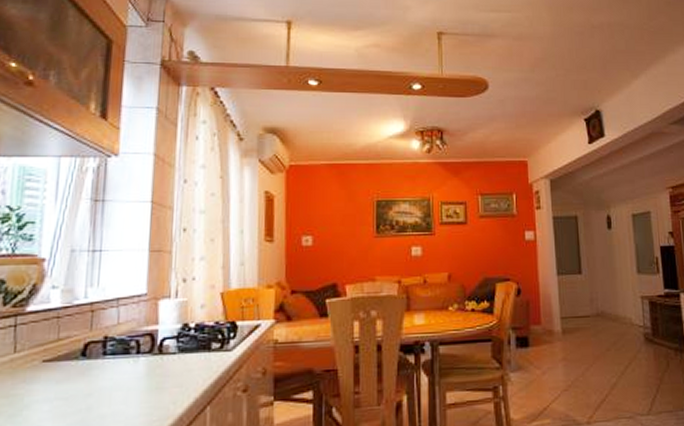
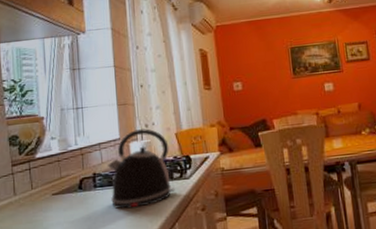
kettle: none [124,284,212,386] -> present [108,128,175,209]

